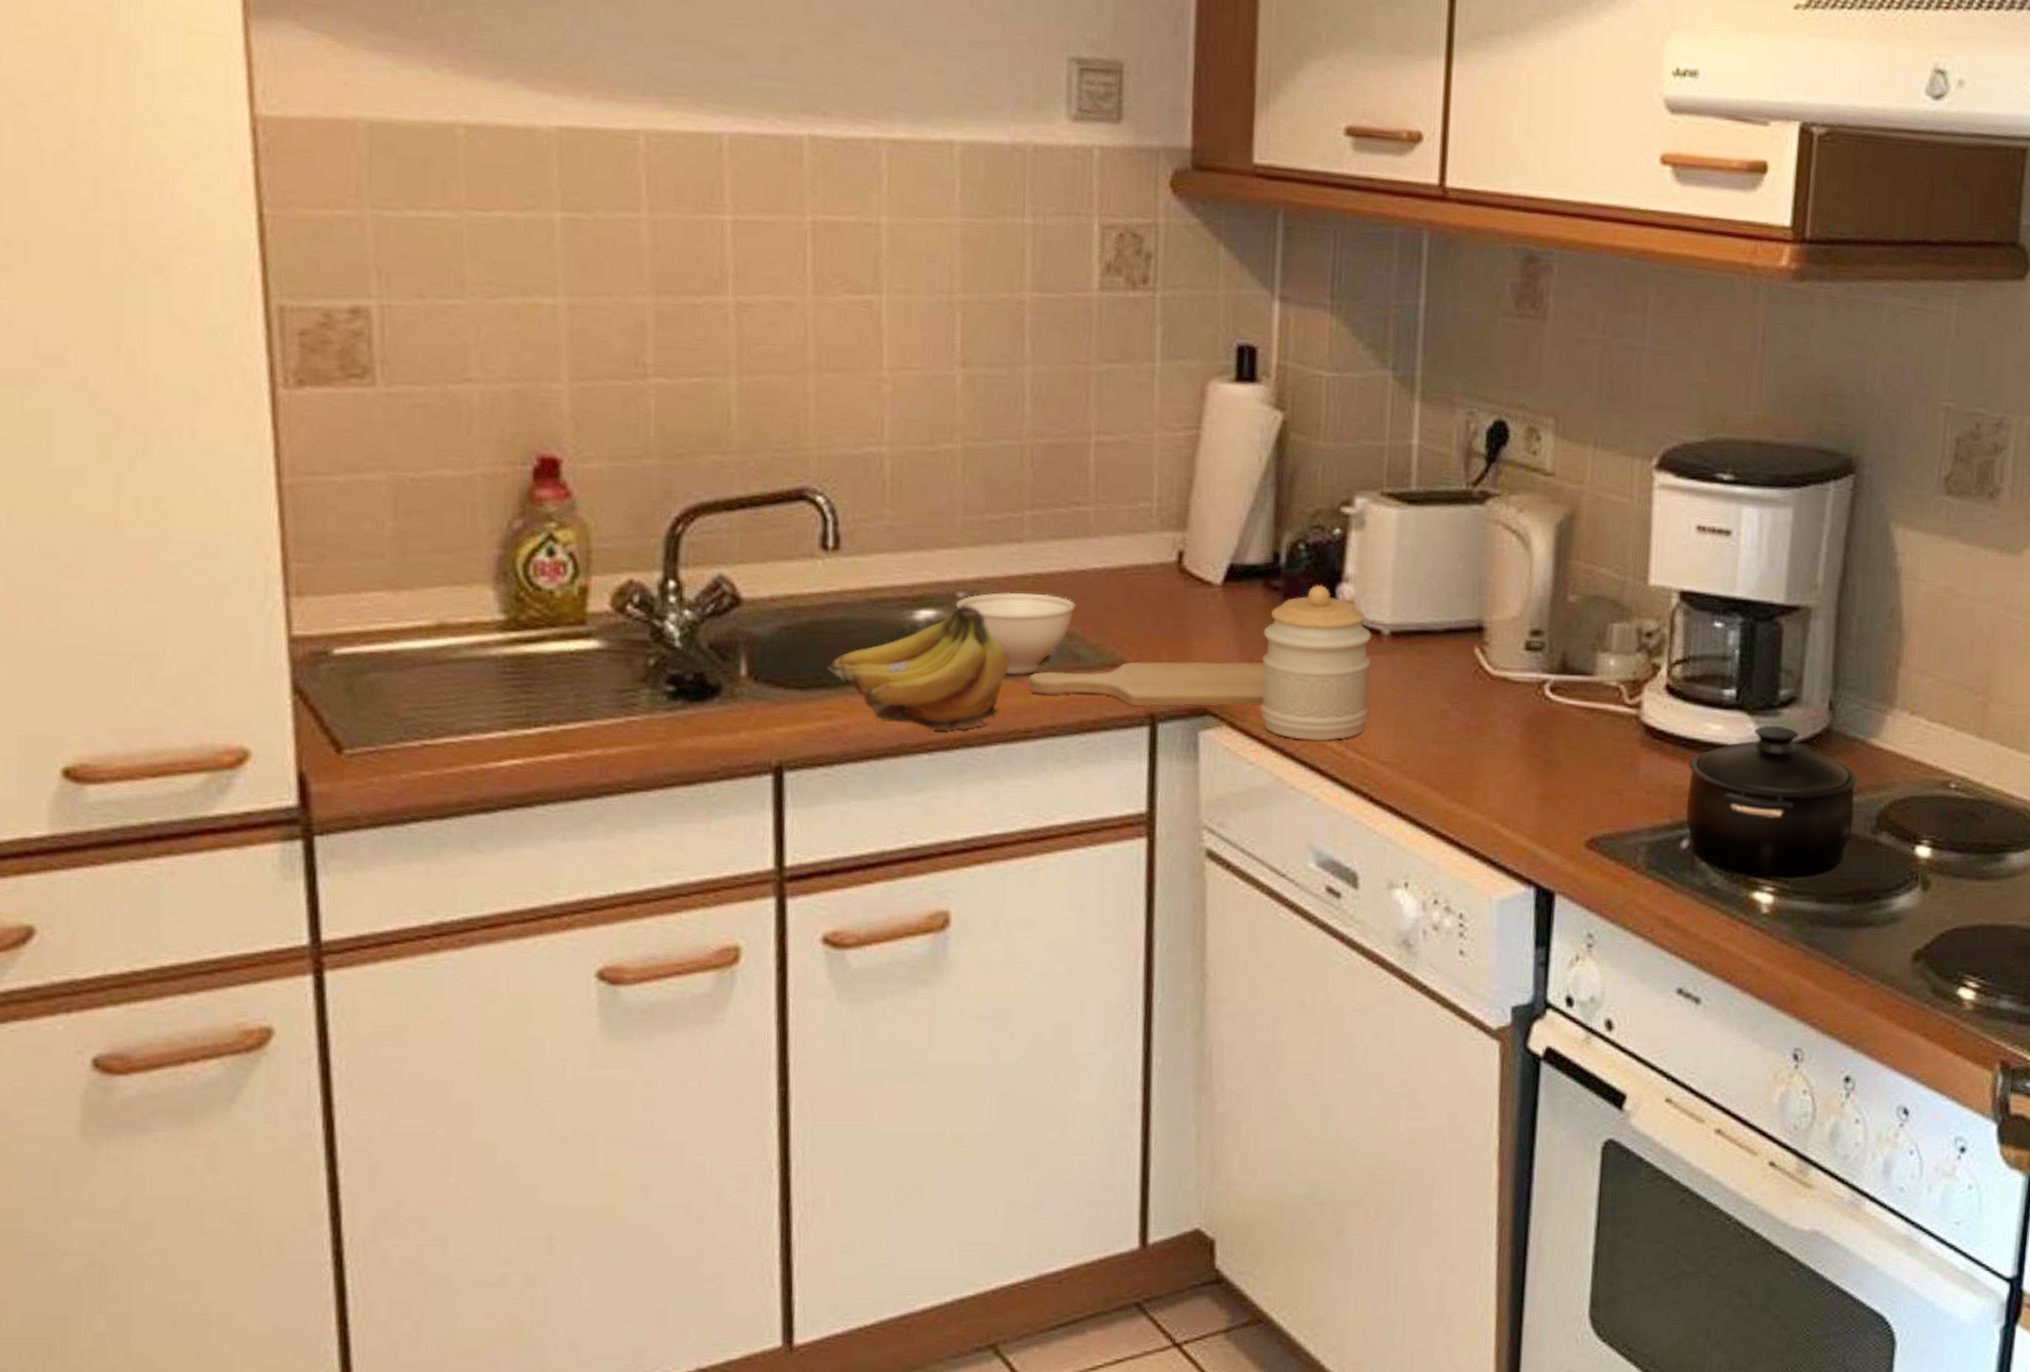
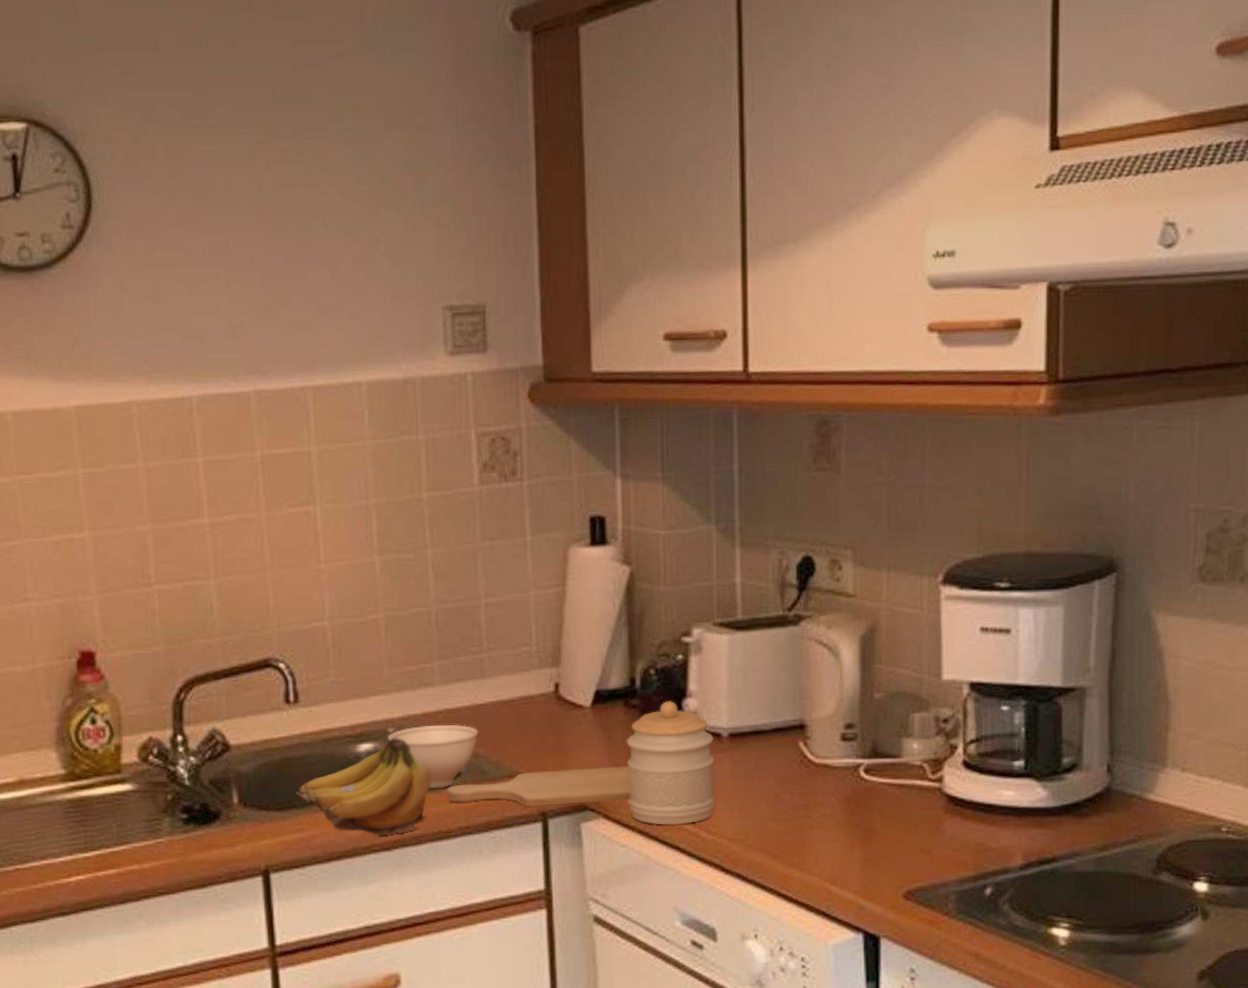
saucepan: present [1686,726,1858,879] -> none [987,789,1138,917]

